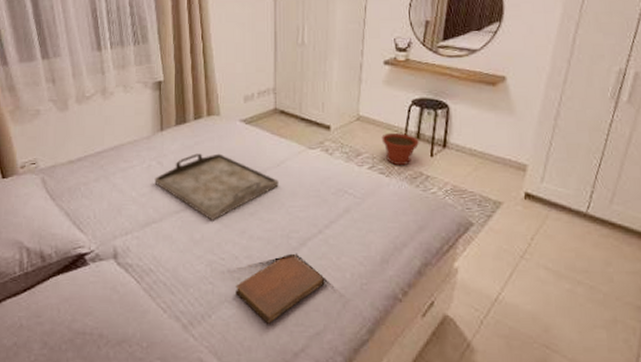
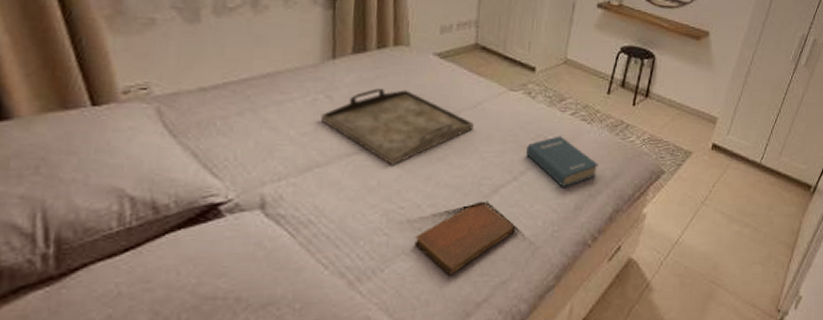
hardback book: none [328,190,401,241] -> present [525,136,598,189]
plant pot: present [381,132,419,166] -> none [587,78,623,114]

